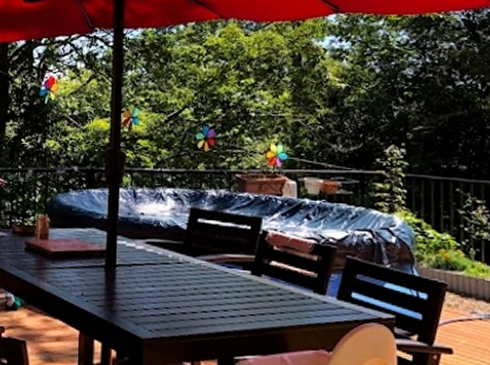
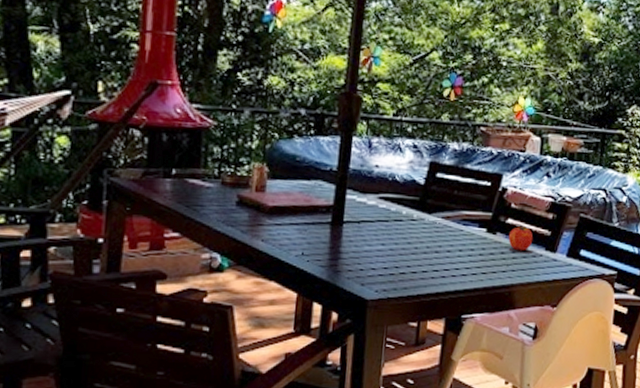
fruit: none [274,267,300,294] -> present [508,225,533,251]

